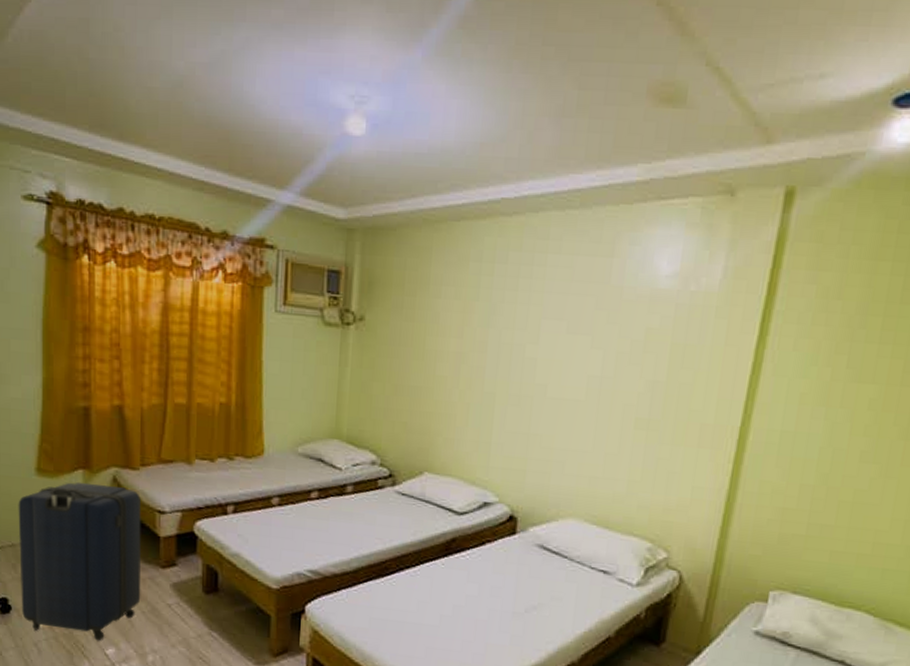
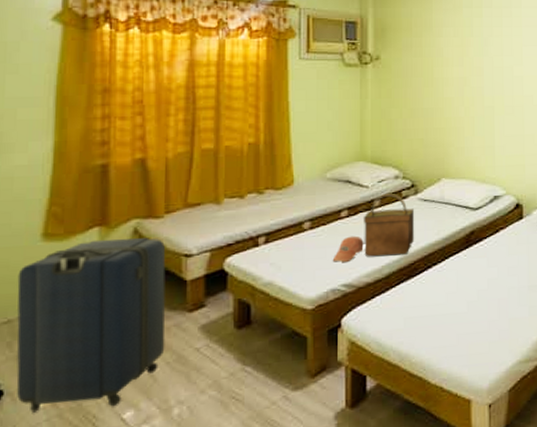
baseball cap: none [299,520,333,547] -> present [332,235,364,262]
handbag: none [332,479,391,551] -> present [363,193,415,257]

